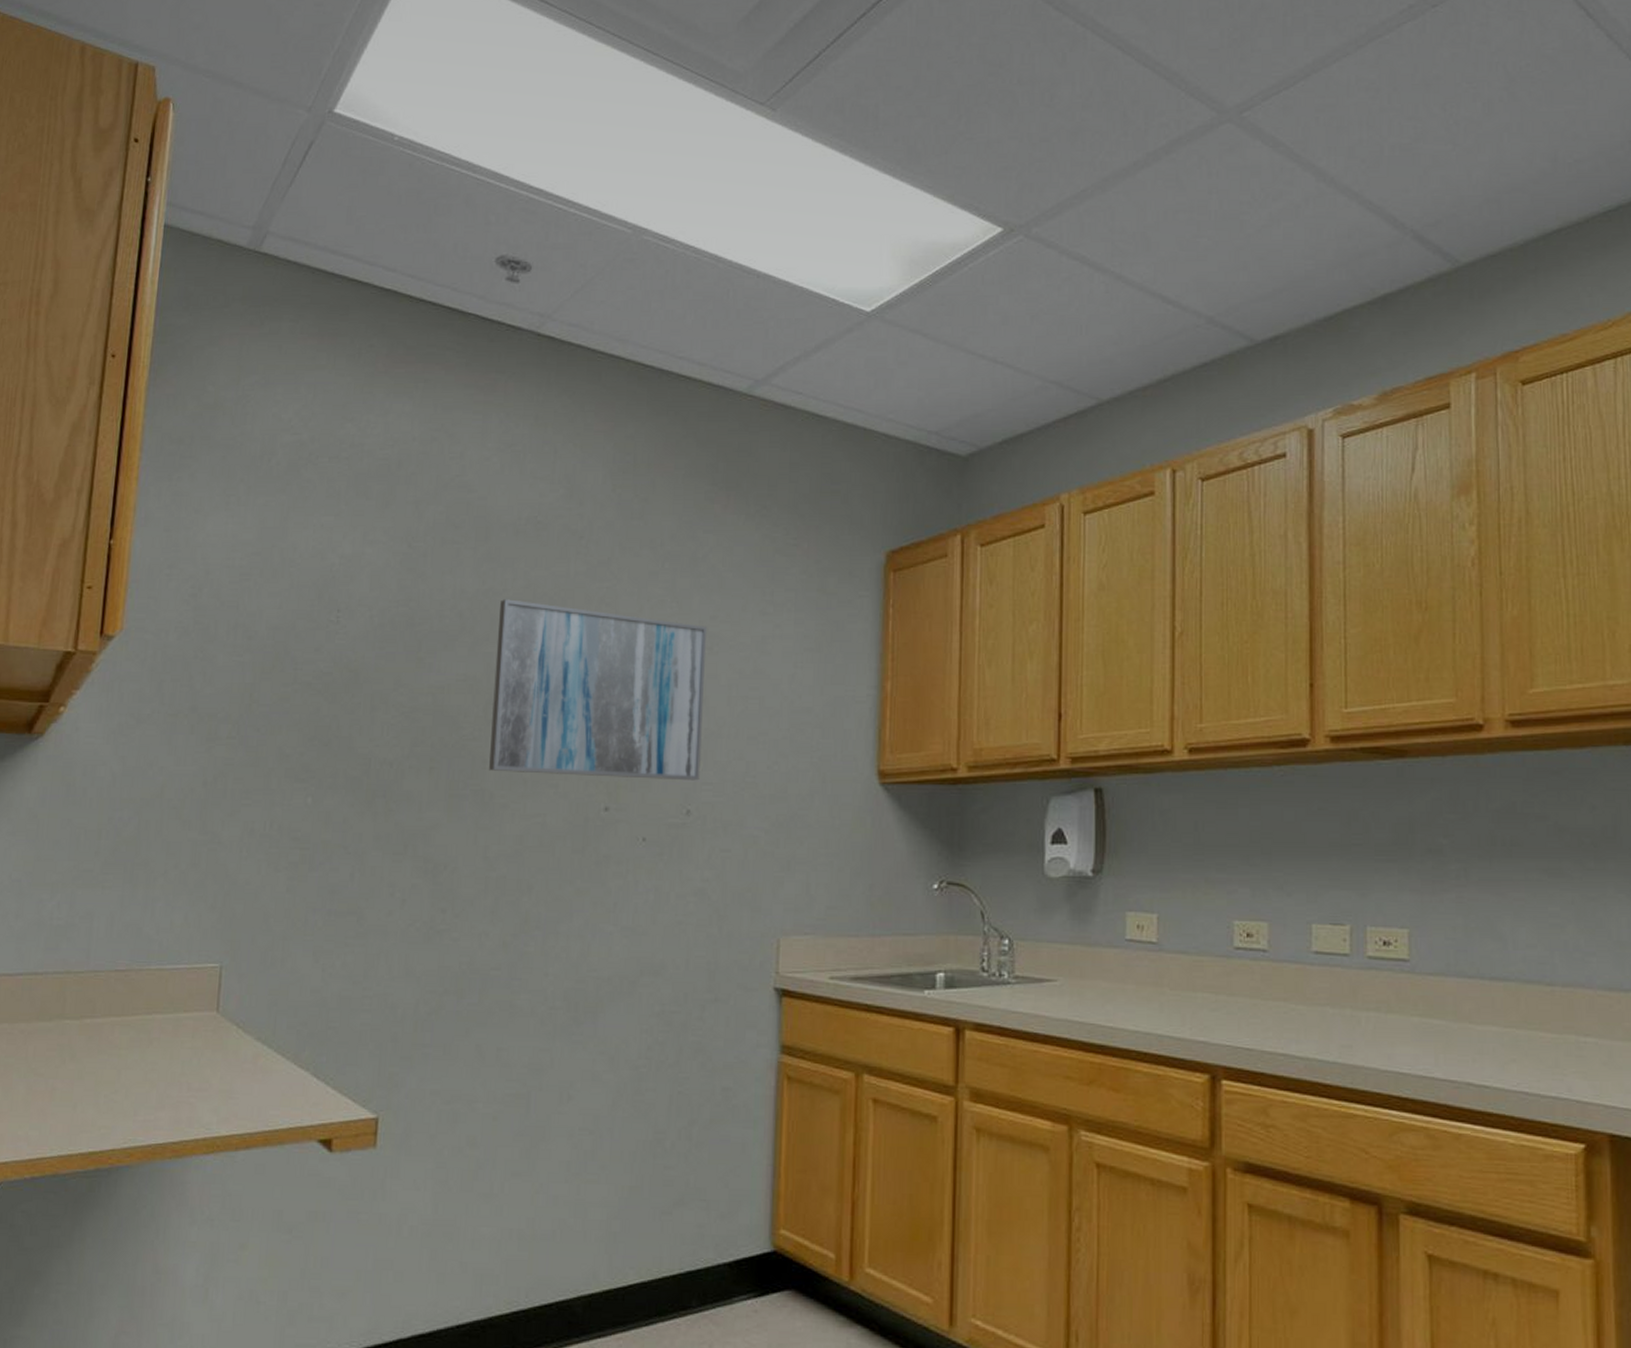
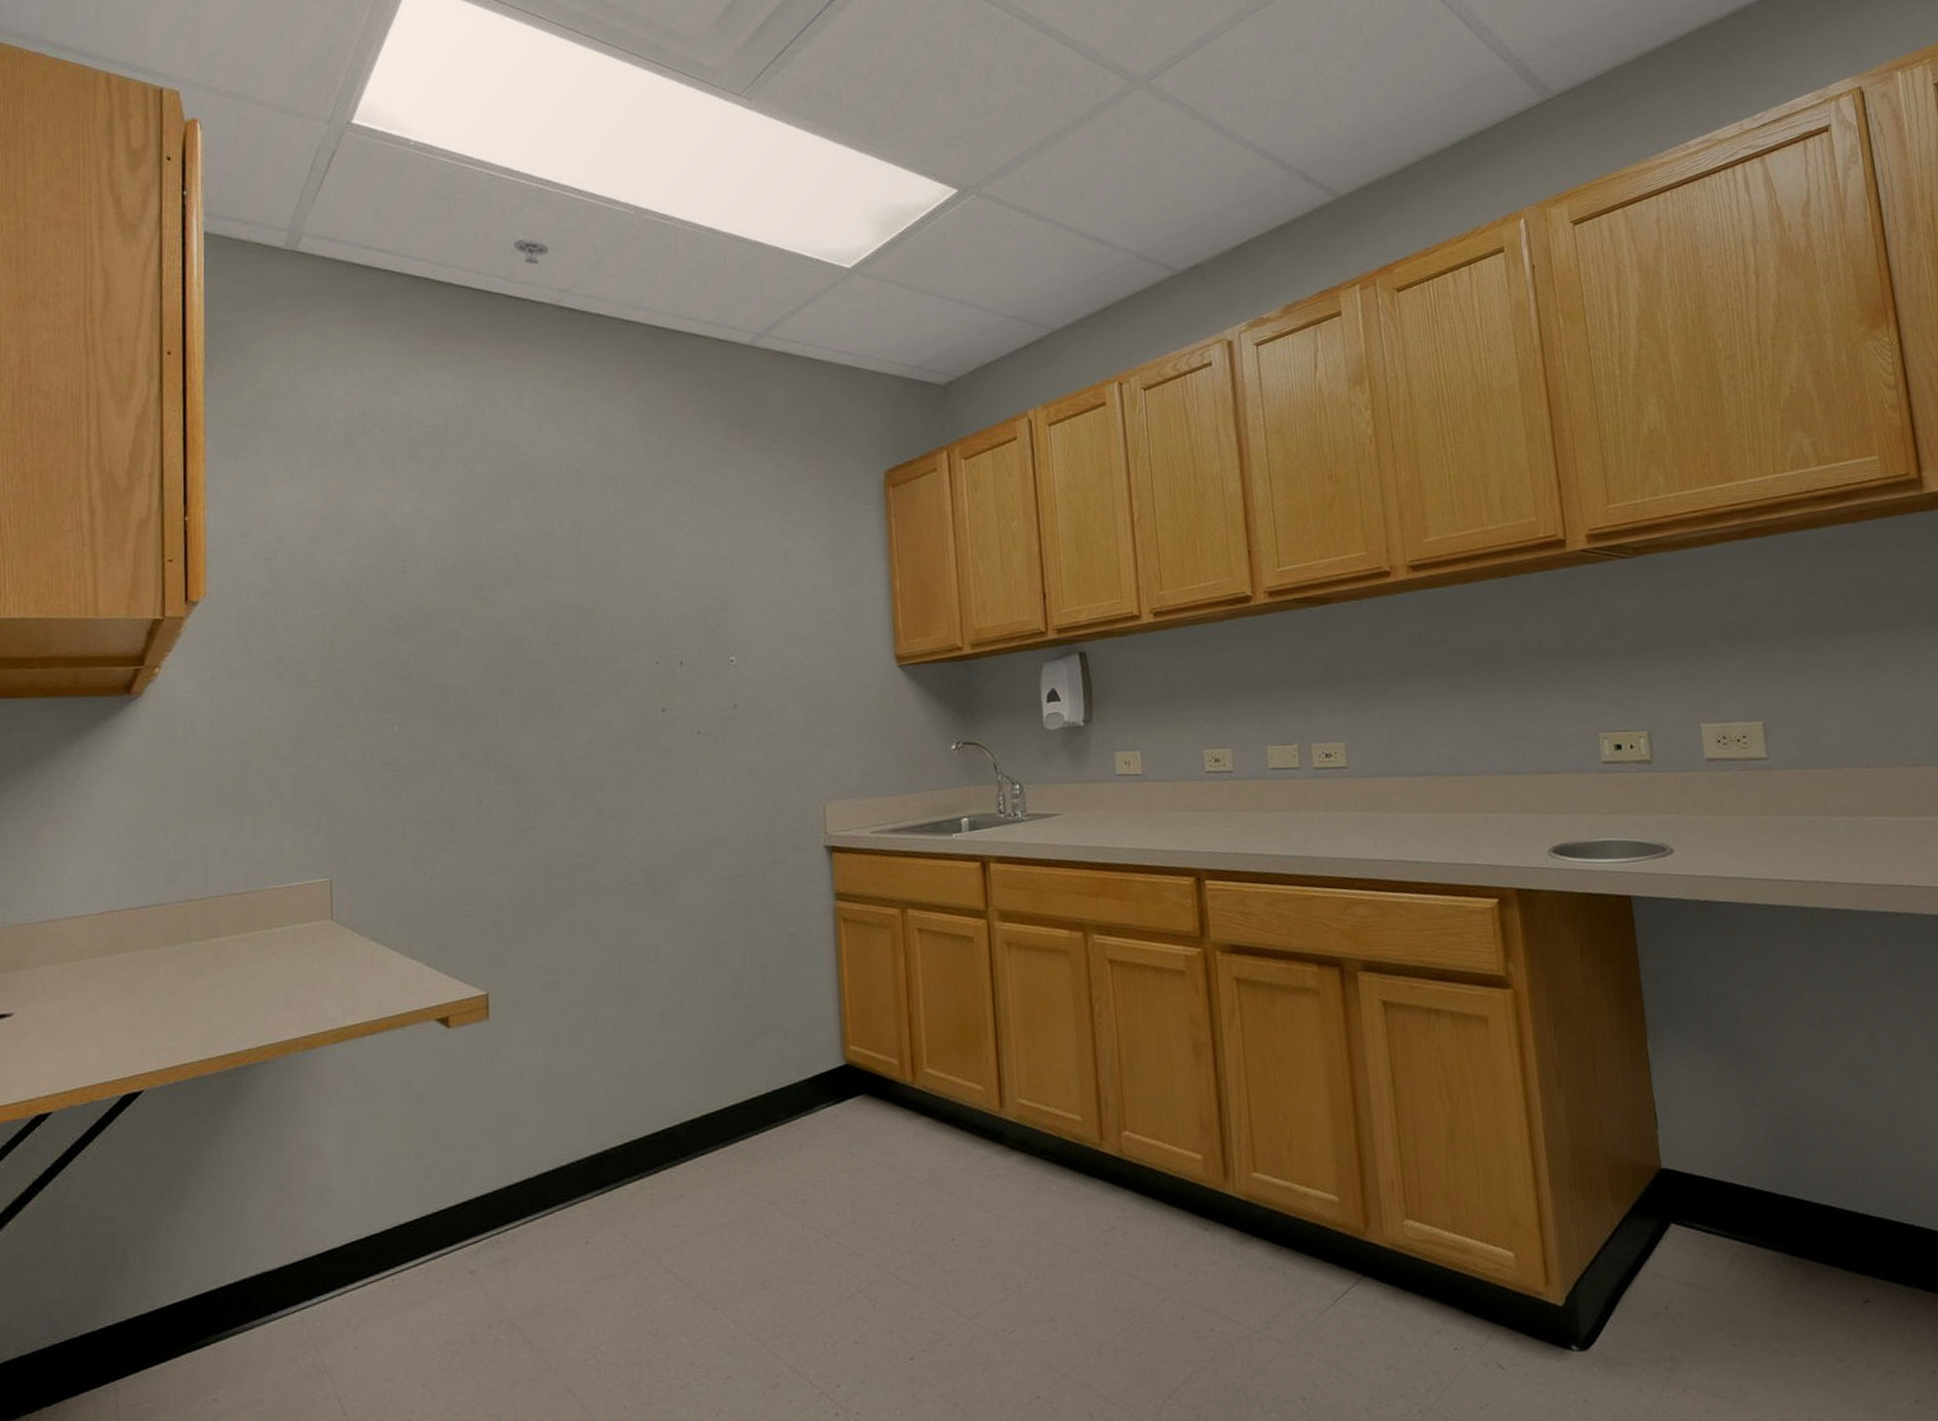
wall art: present [489,599,708,781] -> none [550,538,742,687]

